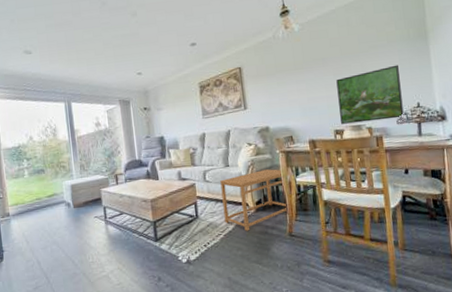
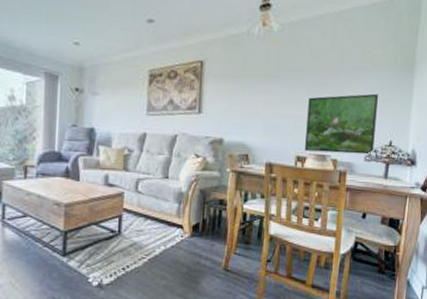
side table: present [220,169,289,231] -> none [152,189,230,258]

